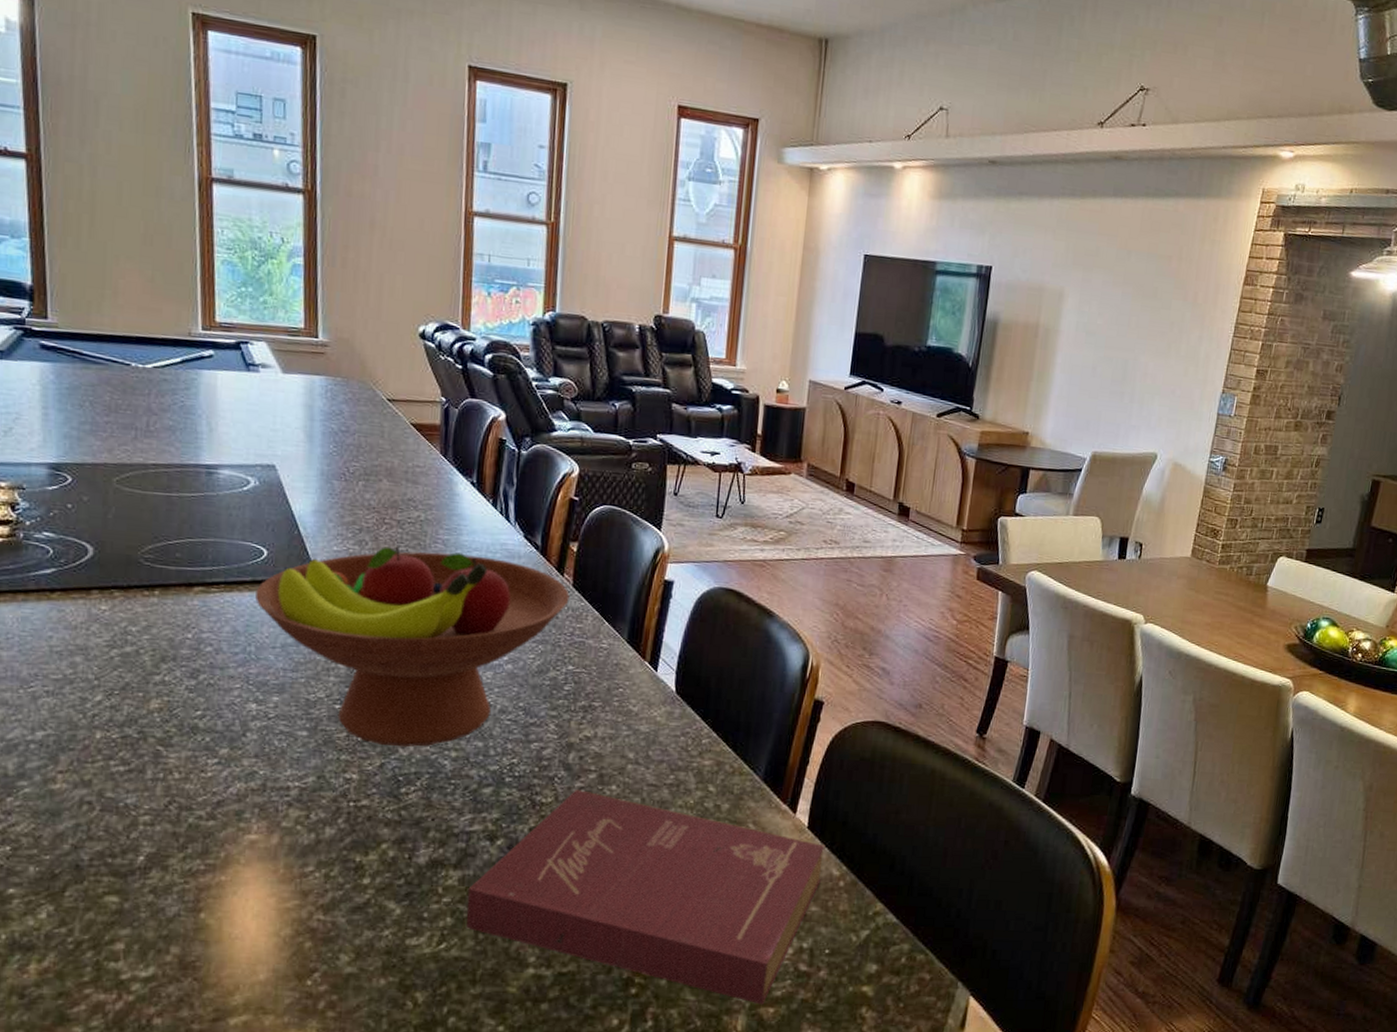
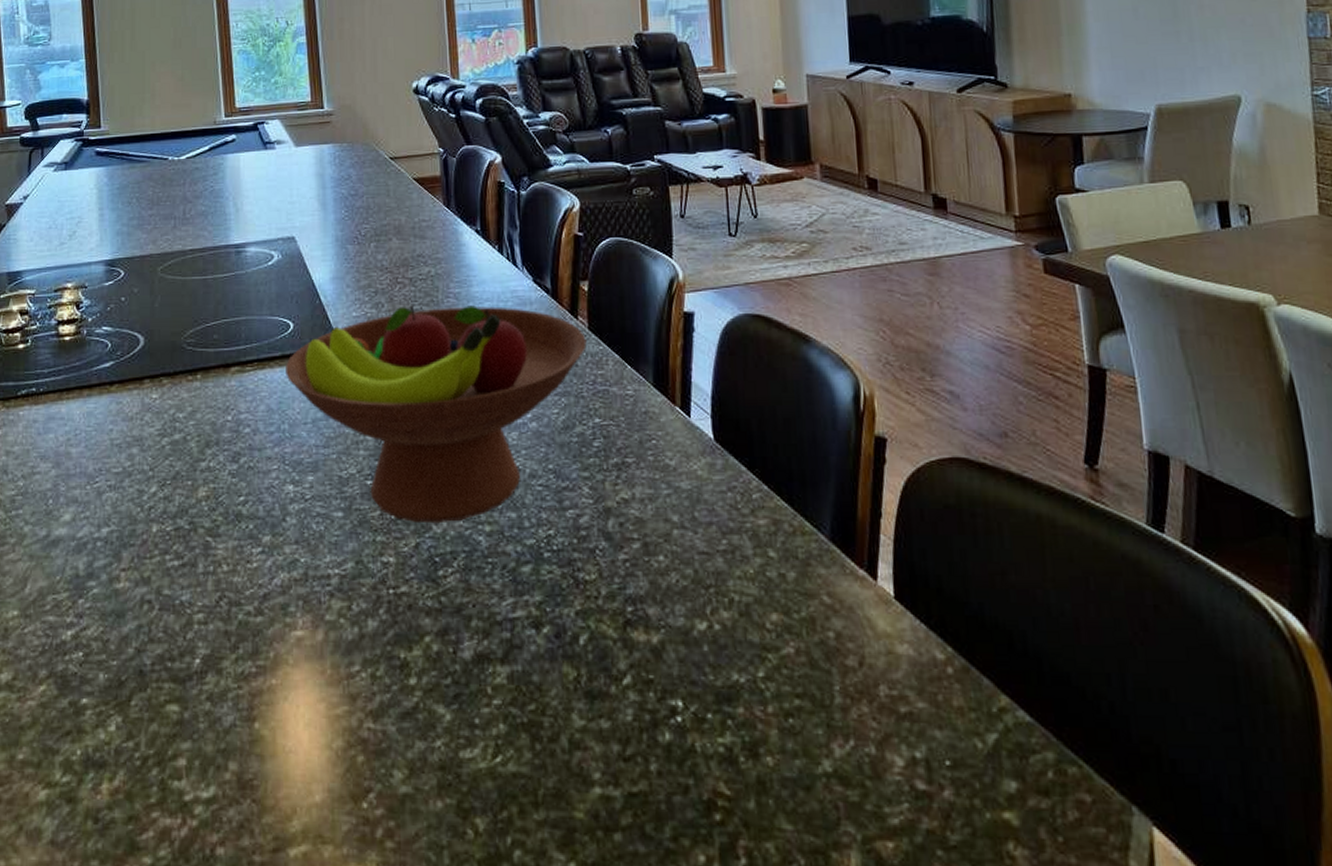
book: present [466,790,826,1005] -> none [518,563,923,837]

